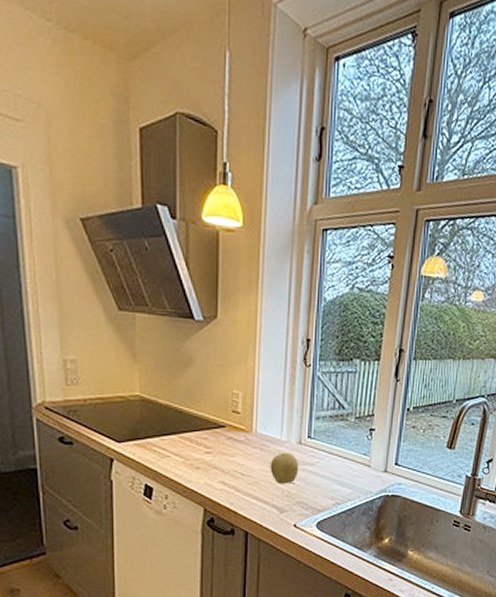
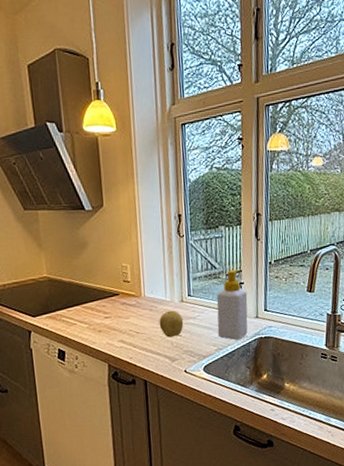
soap bottle: none [338,413,378,496] -> present [216,270,248,340]

